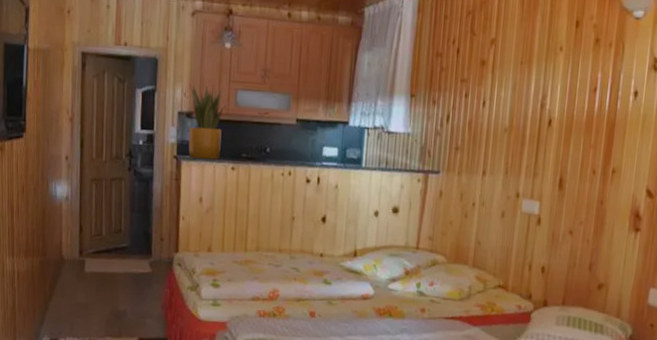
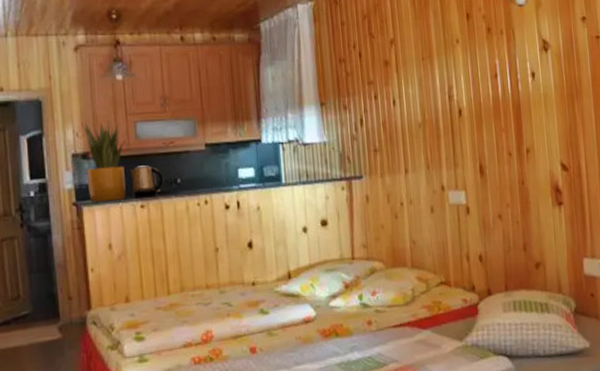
kettle: none [226,131,254,162] -> present [130,165,163,199]

